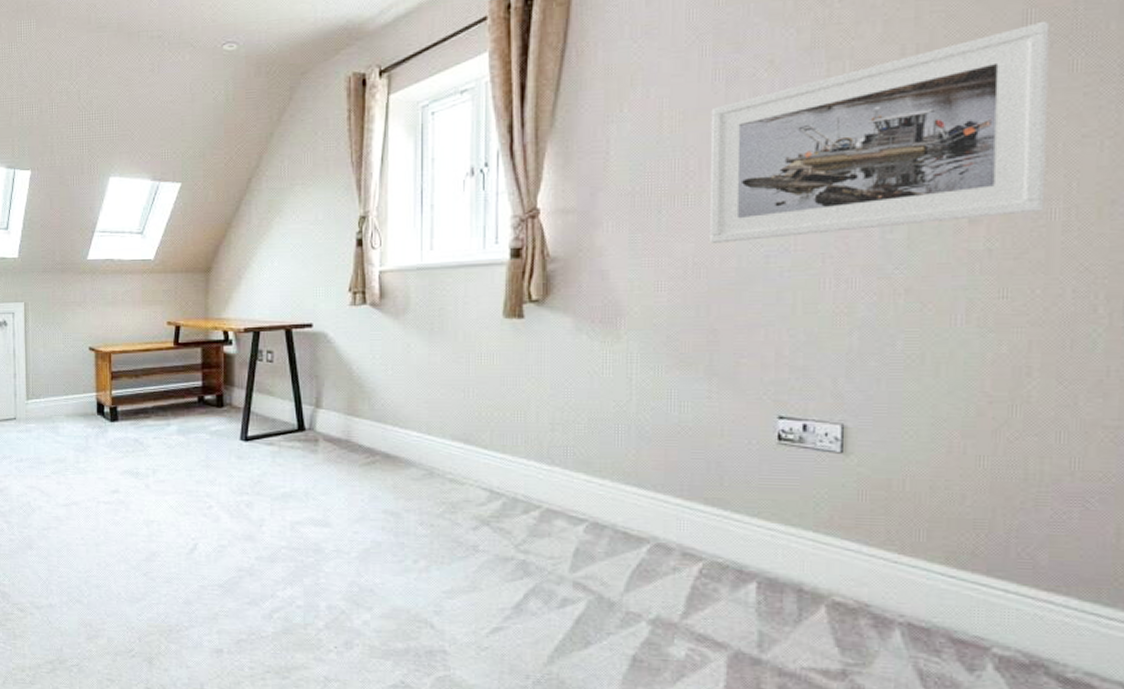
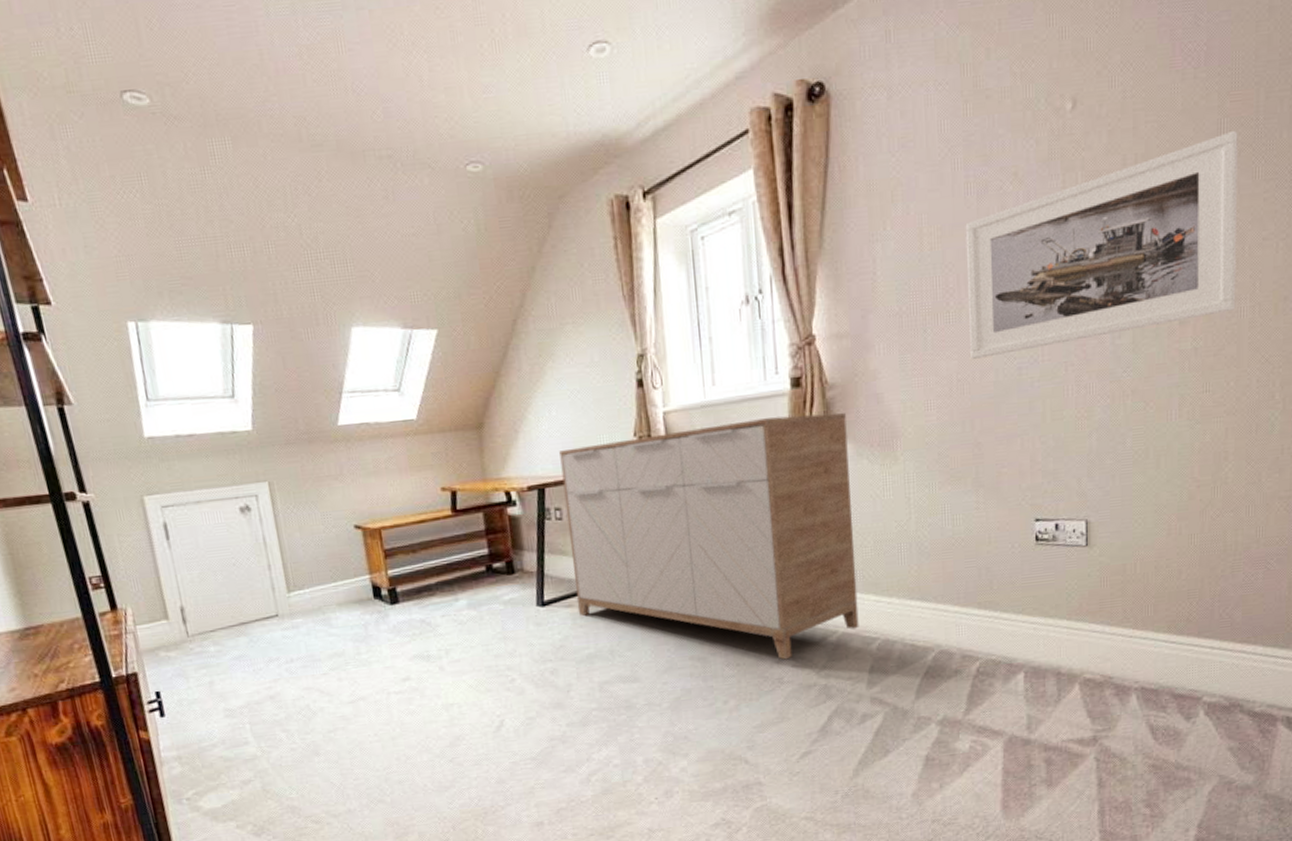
sideboard: none [277,285,567,528] -> present [559,413,859,660]

